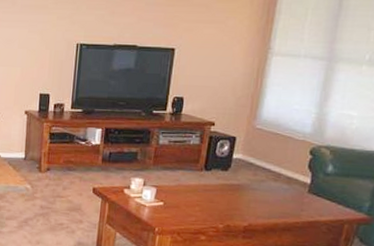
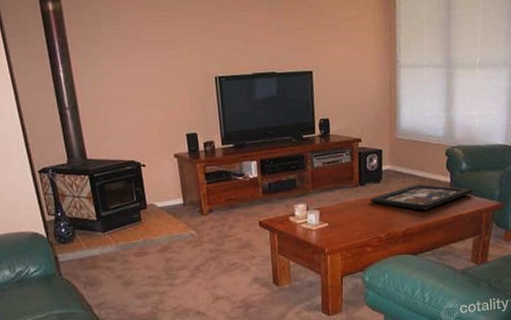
board game: none [213,179,336,209] -> present [370,183,472,210]

